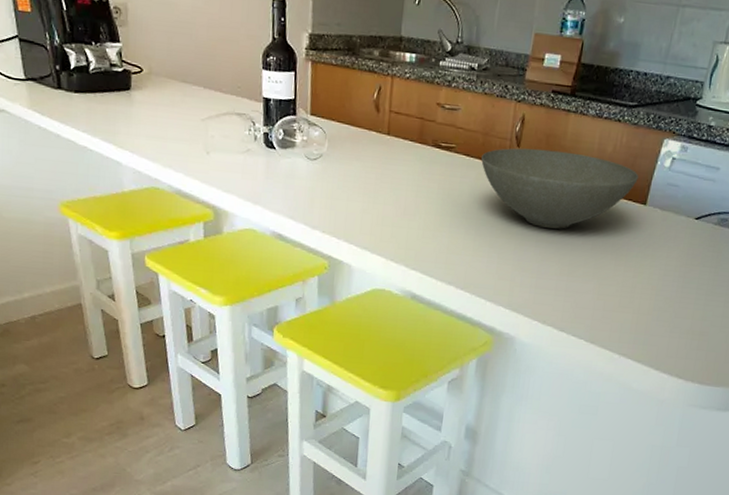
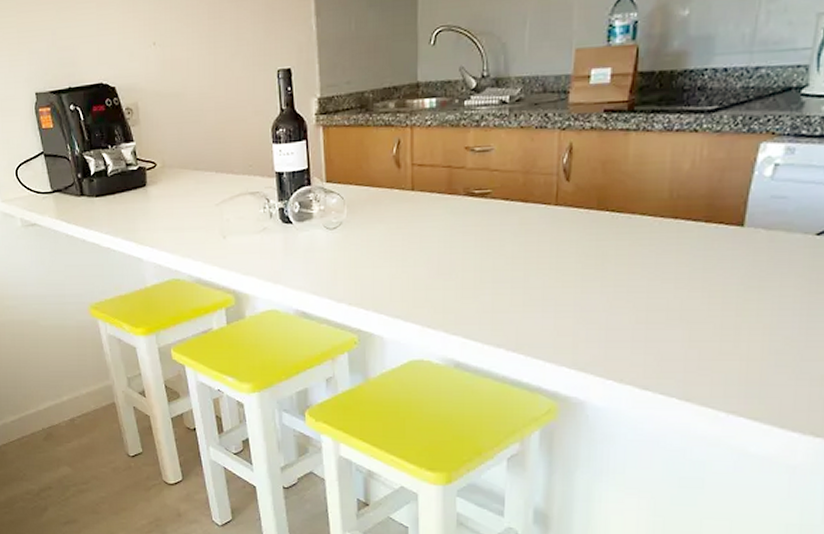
bowl: present [481,148,639,229] -> none [524,177,729,269]

